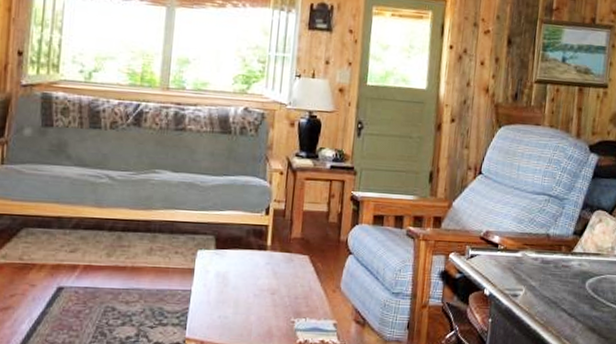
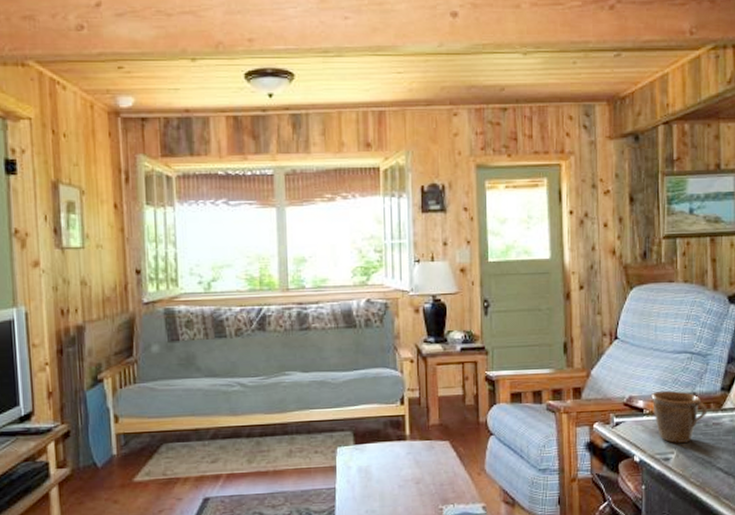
mug: none [506,228,559,281] -> present [650,390,708,443]

